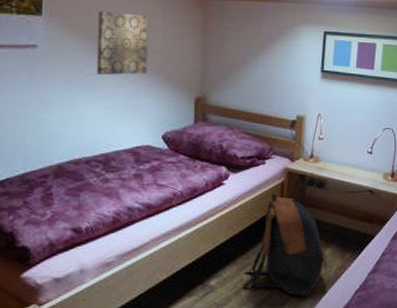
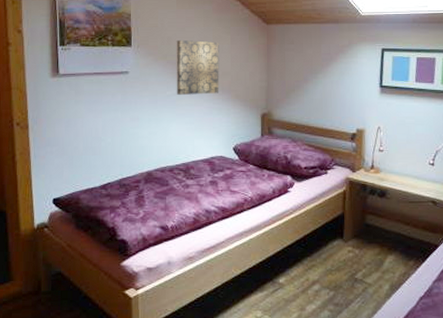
backpack: present [243,193,327,297] -> none [309,201,391,300]

